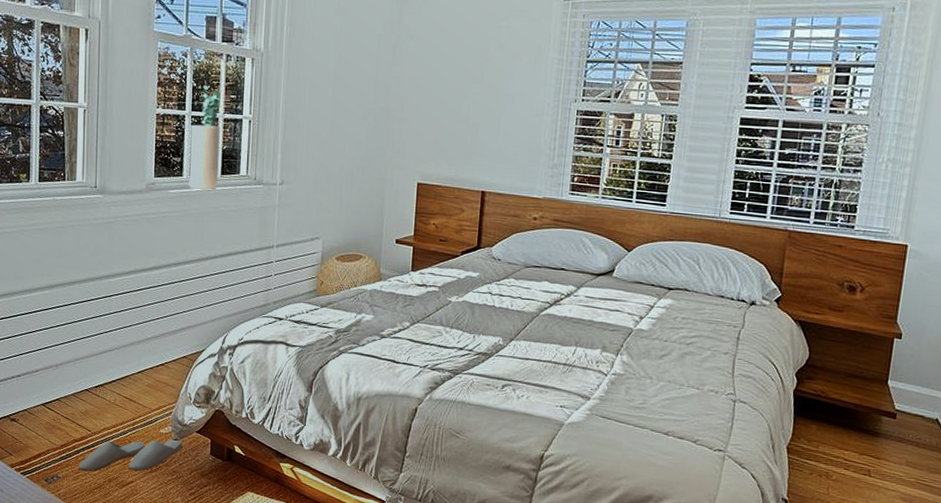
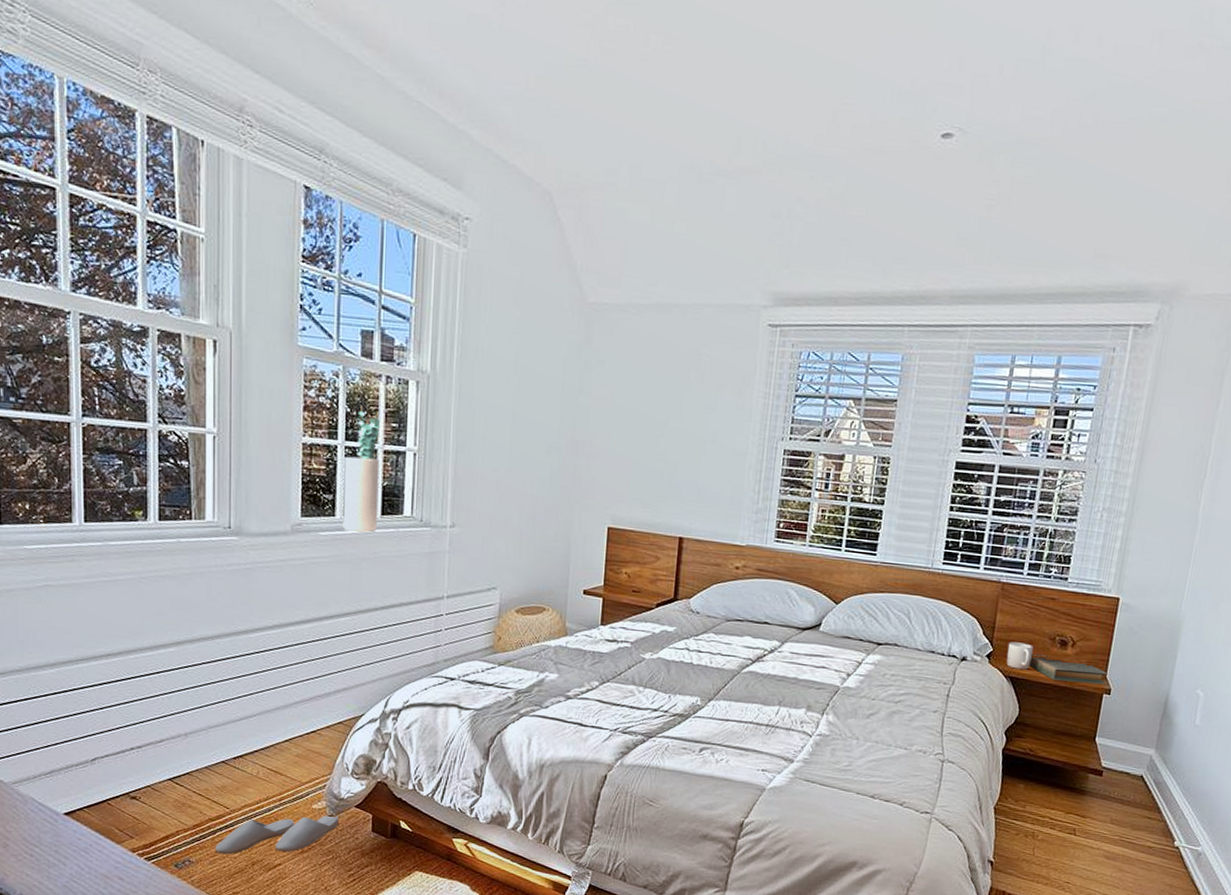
mug: none [795,287,822,314] -> present [1006,642,1033,670]
hardback book: none [818,299,899,329] -> present [1029,654,1109,684]

